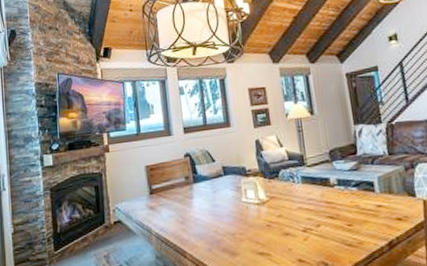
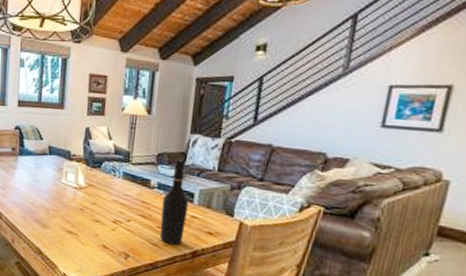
wine bottle: none [345,151,376,241] -> present [159,159,189,245]

